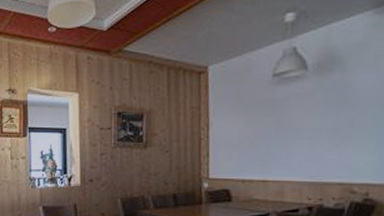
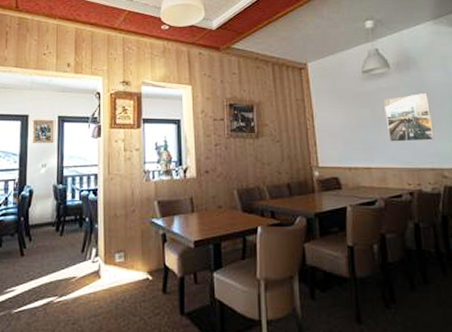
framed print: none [293,99,351,154] -> present [384,93,435,142]

